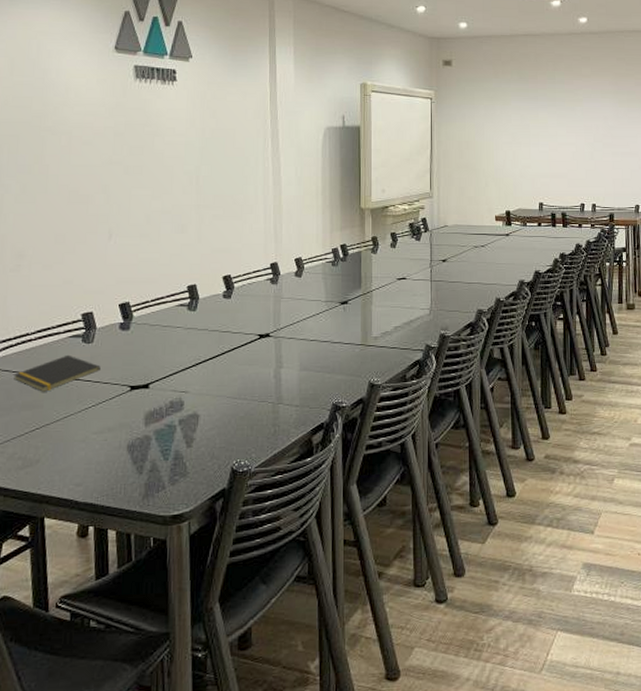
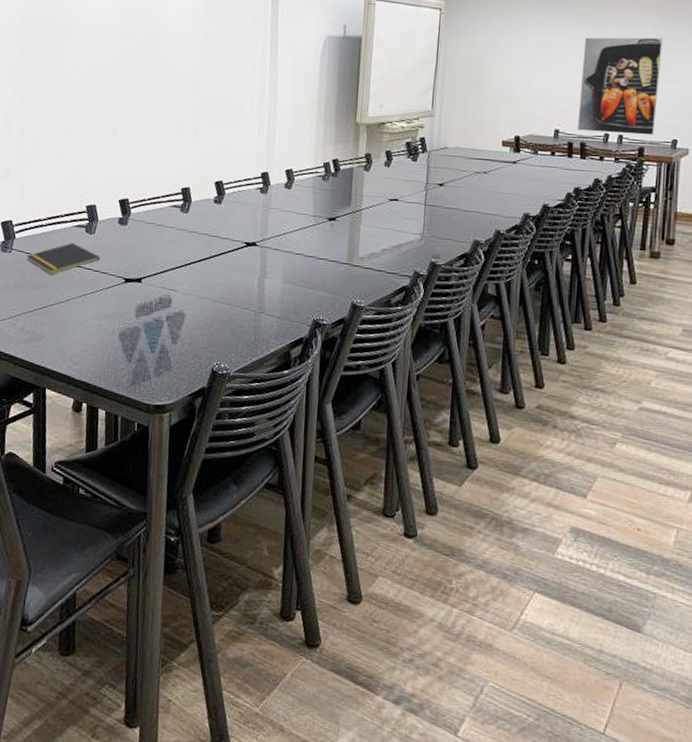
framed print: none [557,118,621,203] -> present [577,37,663,135]

